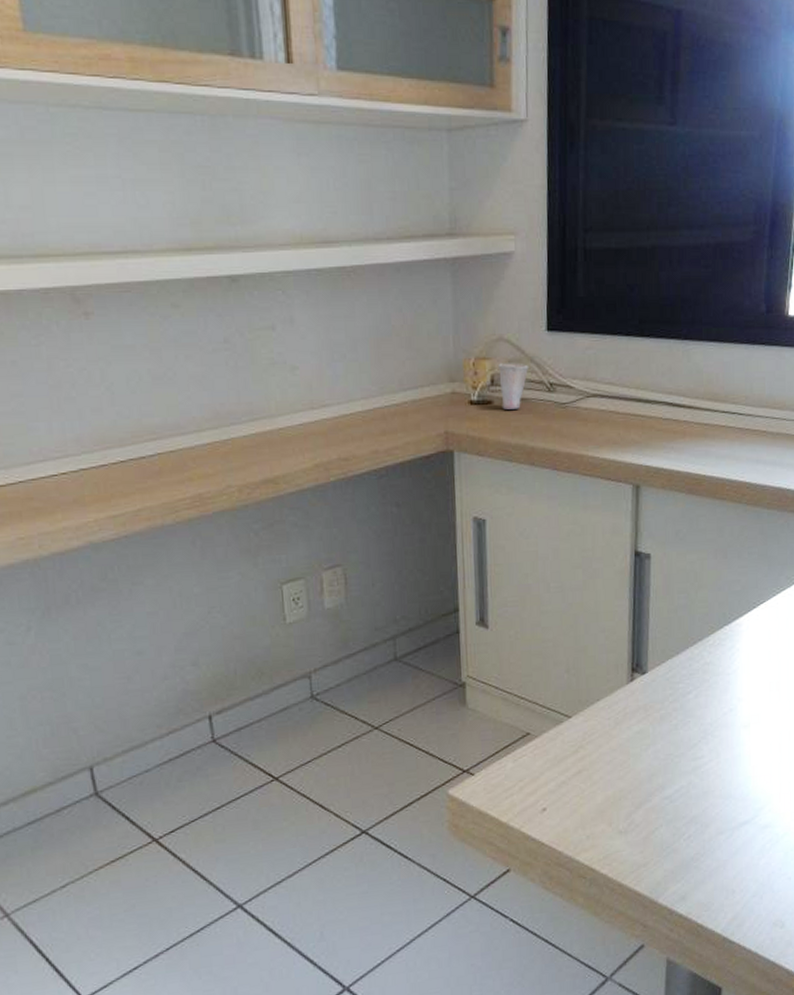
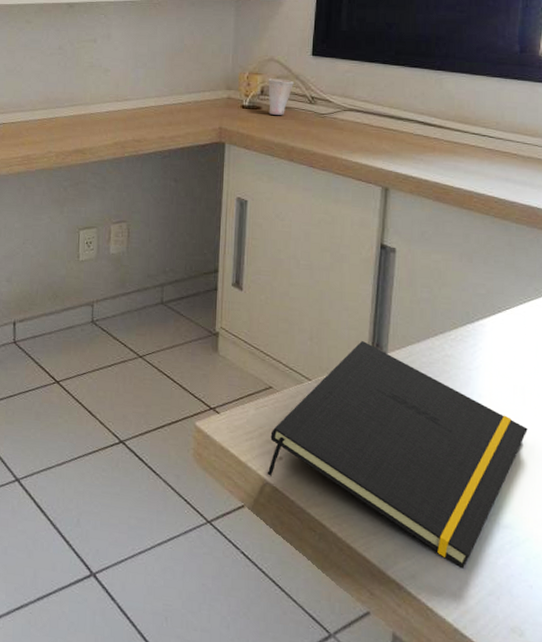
notepad: none [531,663,783,878] -> present [267,341,528,569]

